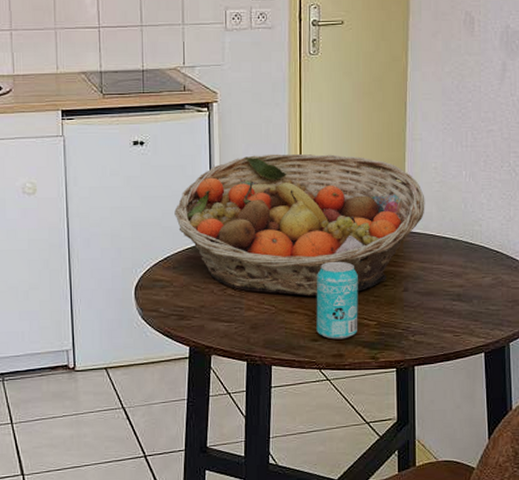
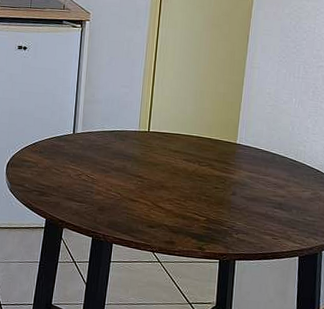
fruit basket: present [174,153,425,297] -> none [45,67,258,191]
beverage can: present [316,261,358,340] -> none [153,162,194,229]

